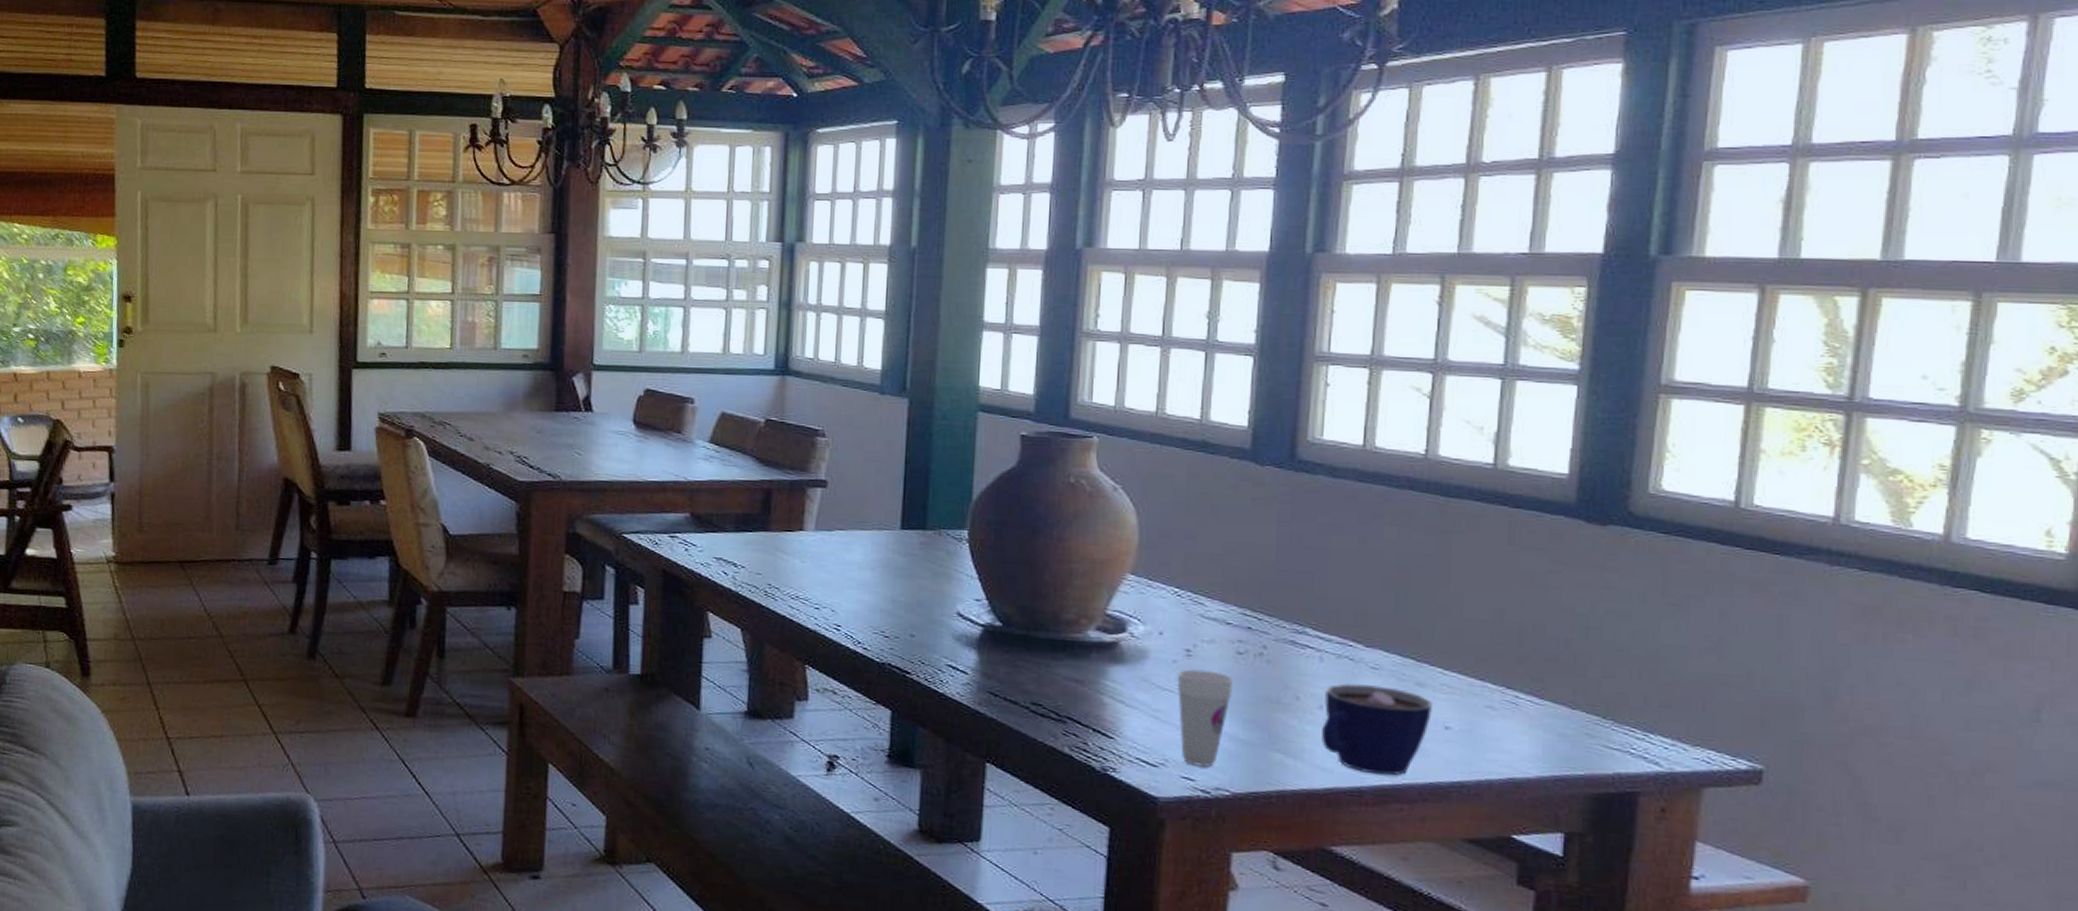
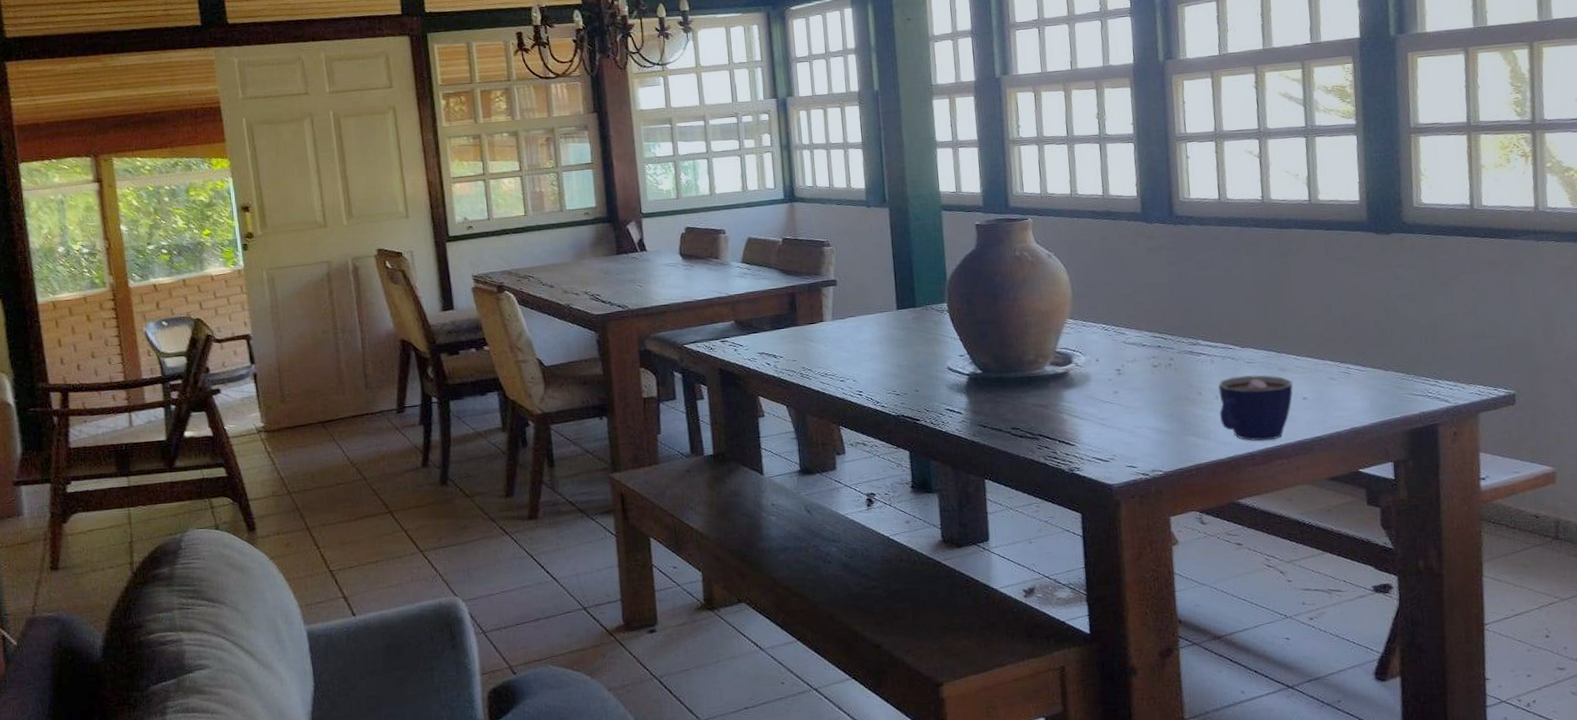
cup: present [1176,669,1234,768] -> none [1113,382,1154,457]

